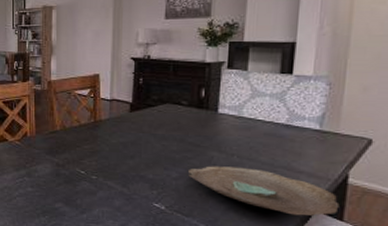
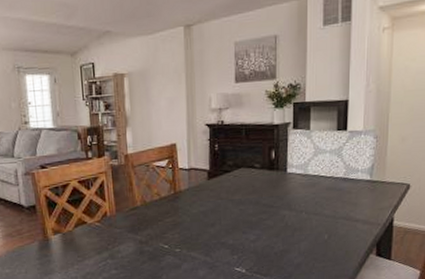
decorative bowl: present [188,166,340,216] -> none [264,222,388,261]

